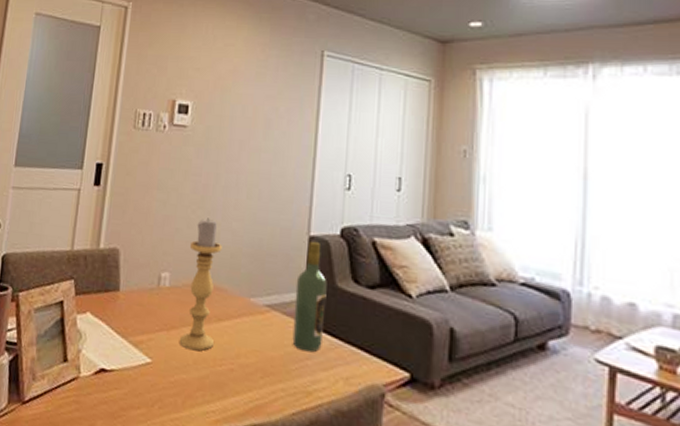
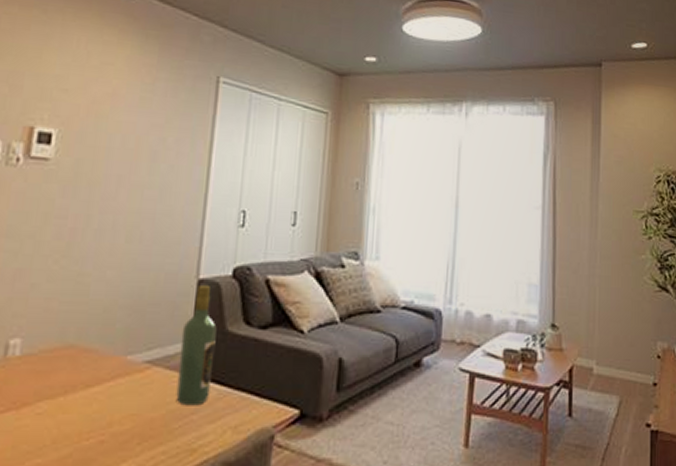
candle holder: present [179,218,222,351] -> none [32,268,93,428]

